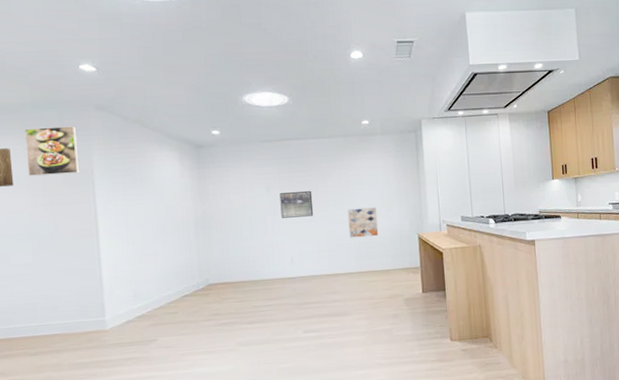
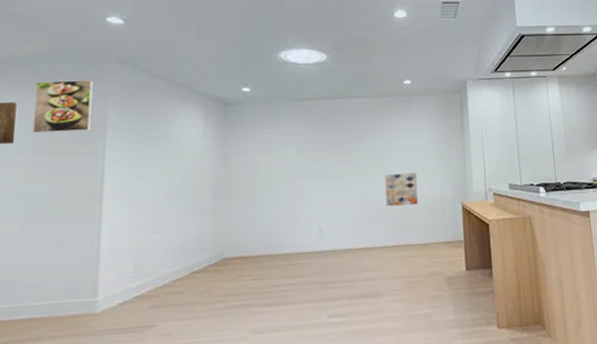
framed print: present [279,190,314,218] -> none [311,153,348,184]

